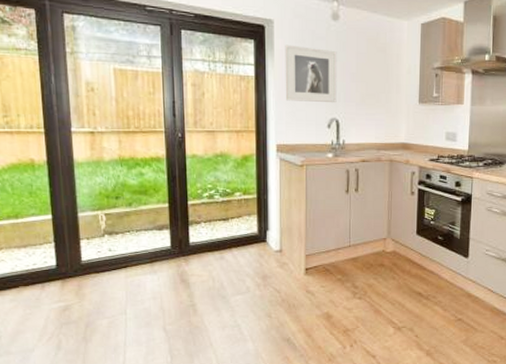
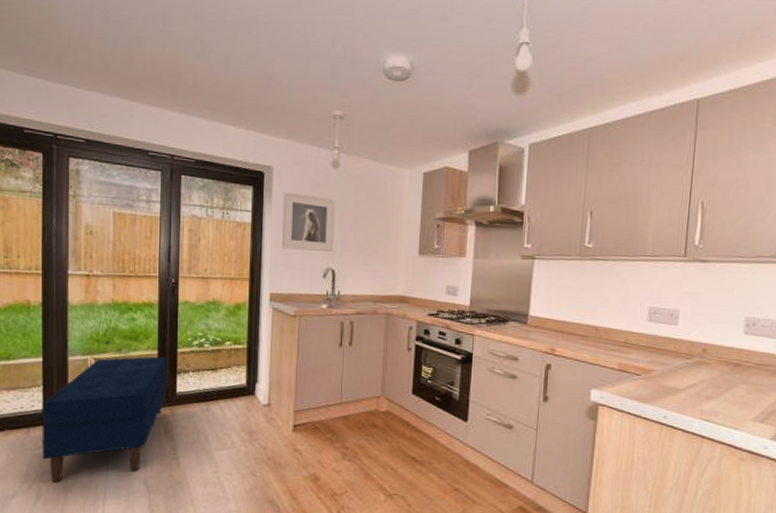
bench: none [57,209,180,334] -> present [42,356,168,483]

